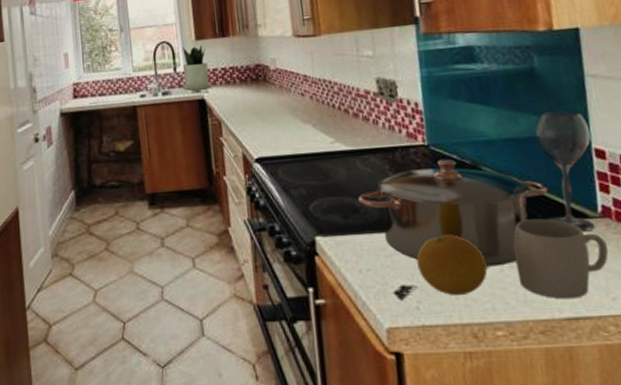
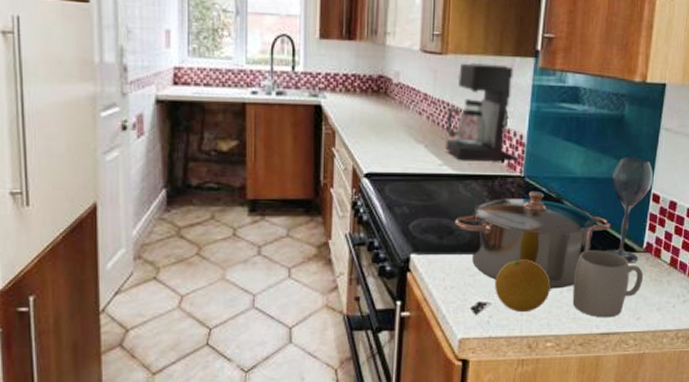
planter: present [183,45,212,91] -> none [300,44,331,95]
coffee maker: none [331,35,419,135] -> present [445,63,519,162]

